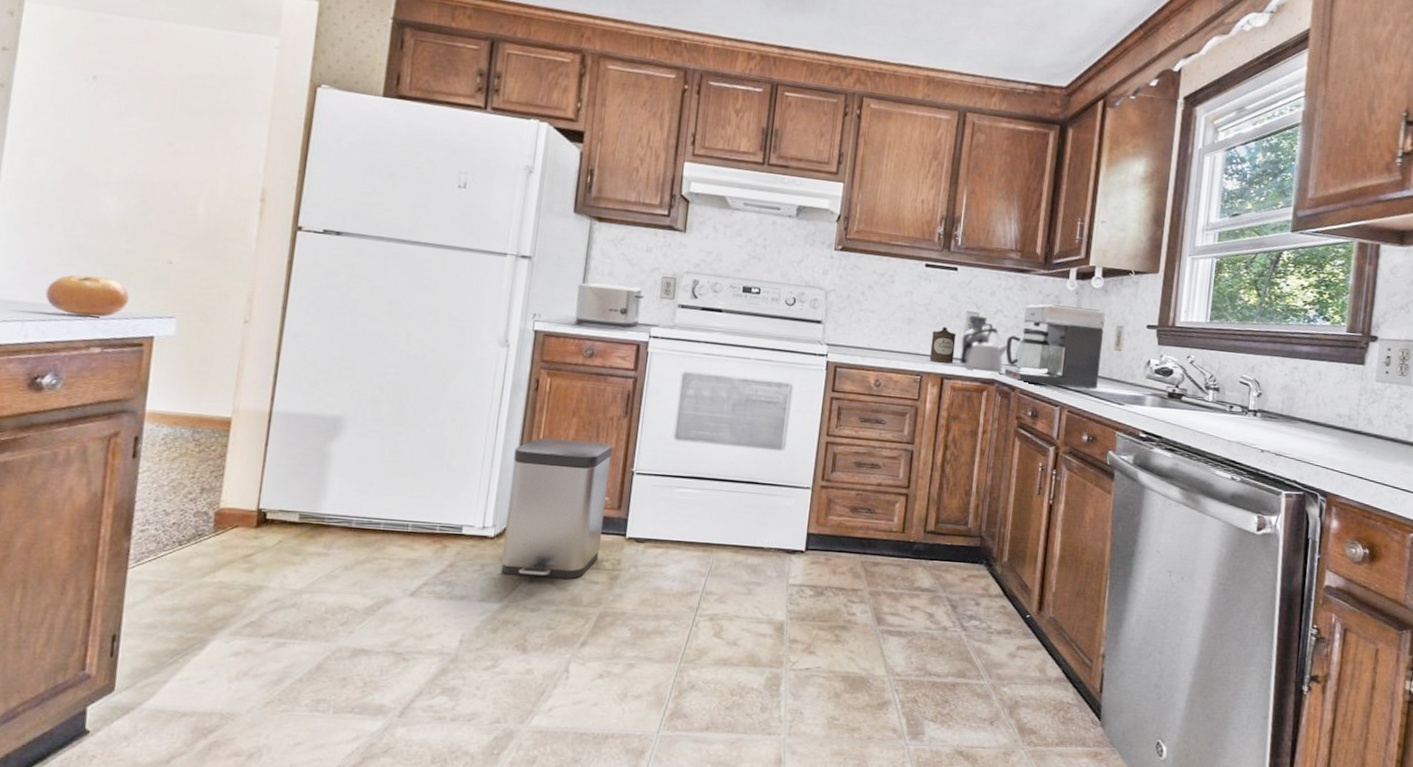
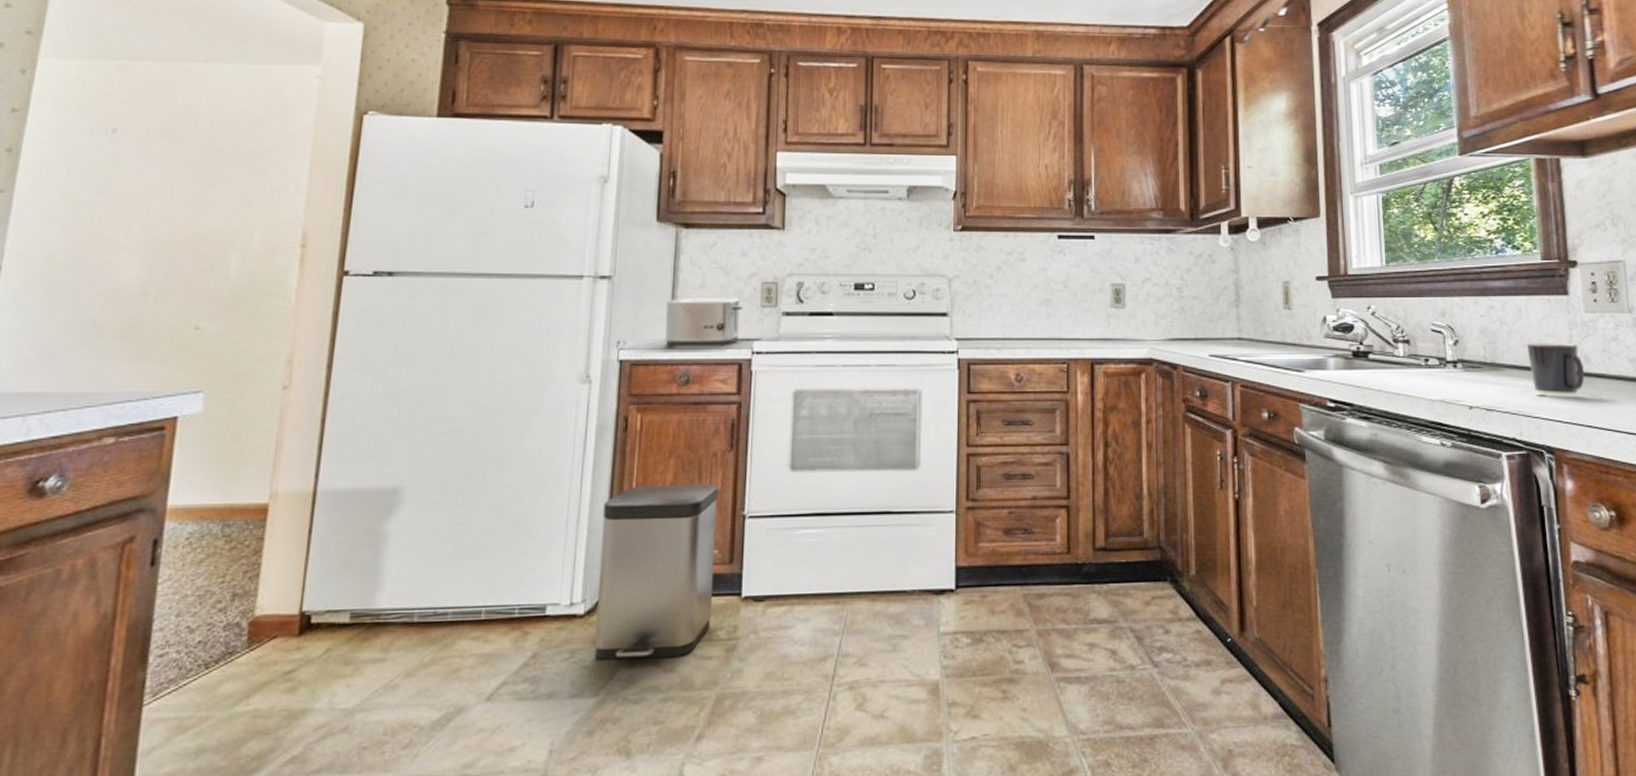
fruit: present [45,274,129,317] -> none [51,353,149,402]
canister: present [929,327,957,364] -> none [1075,304,1103,346]
kettle: present [959,327,1007,374] -> none [1110,299,1162,351]
ceramic jug: present [961,315,994,365] -> none [1109,287,1143,346]
coffee maker: present [1004,304,1105,390] -> none [1160,265,1271,359]
mug: none [1319,402,1366,452] -> present [1526,342,1585,397]

